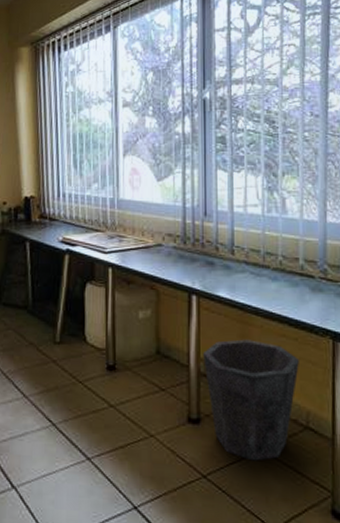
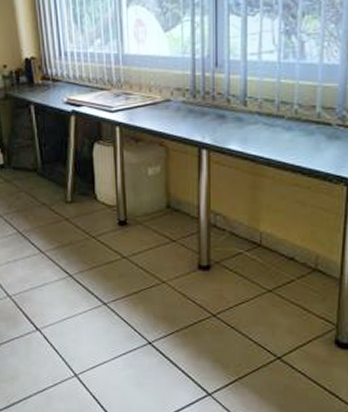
waste bin: present [203,339,299,461] -> none [214,190,311,301]

